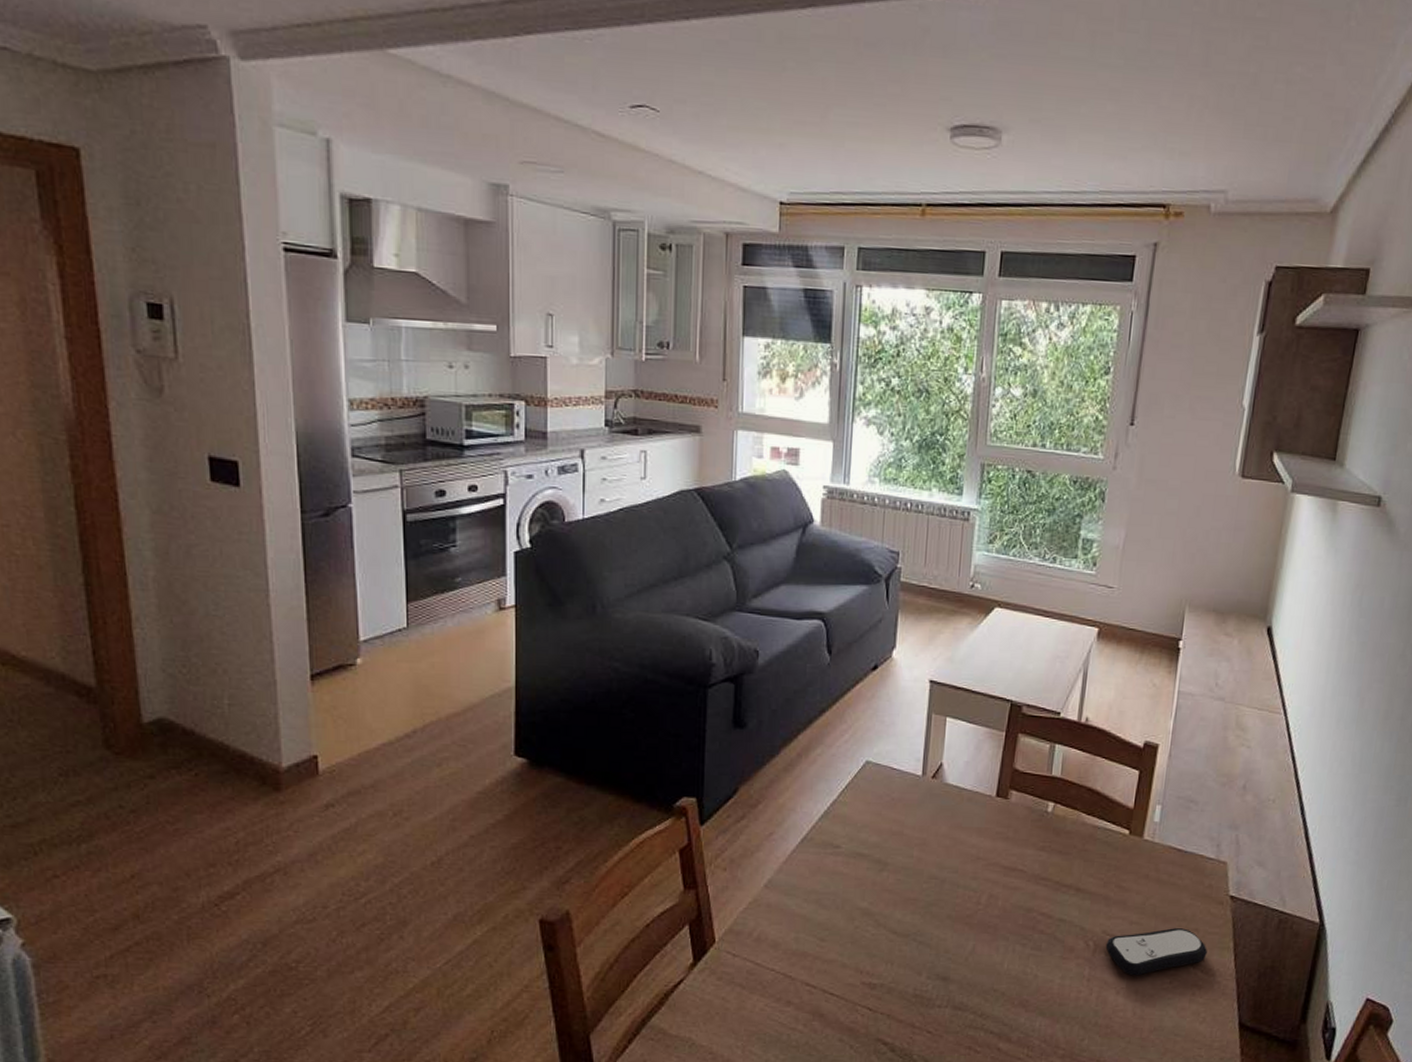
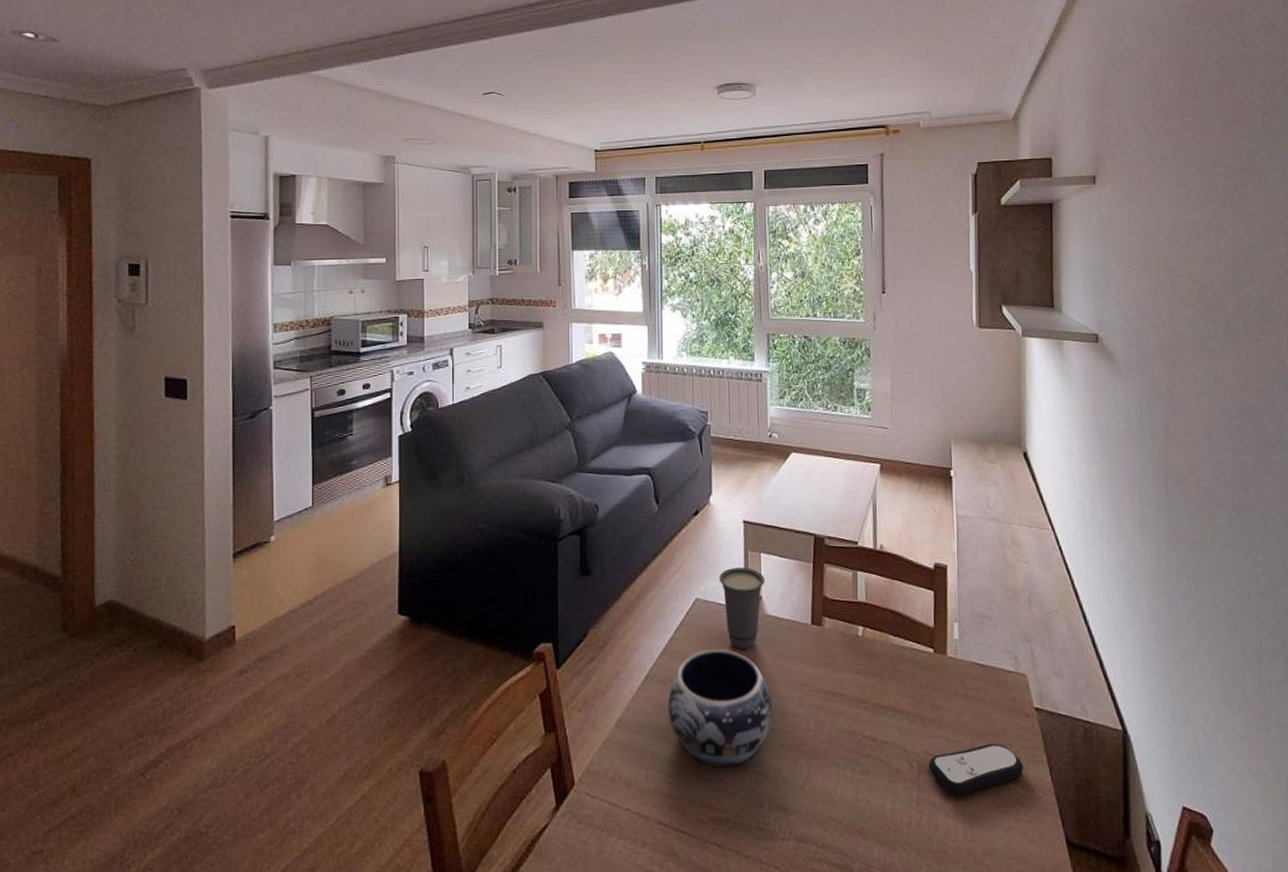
decorative bowl: none [824,815,942,934] -> present [667,648,773,767]
cup: none [895,731,949,817] -> present [719,567,766,649]

